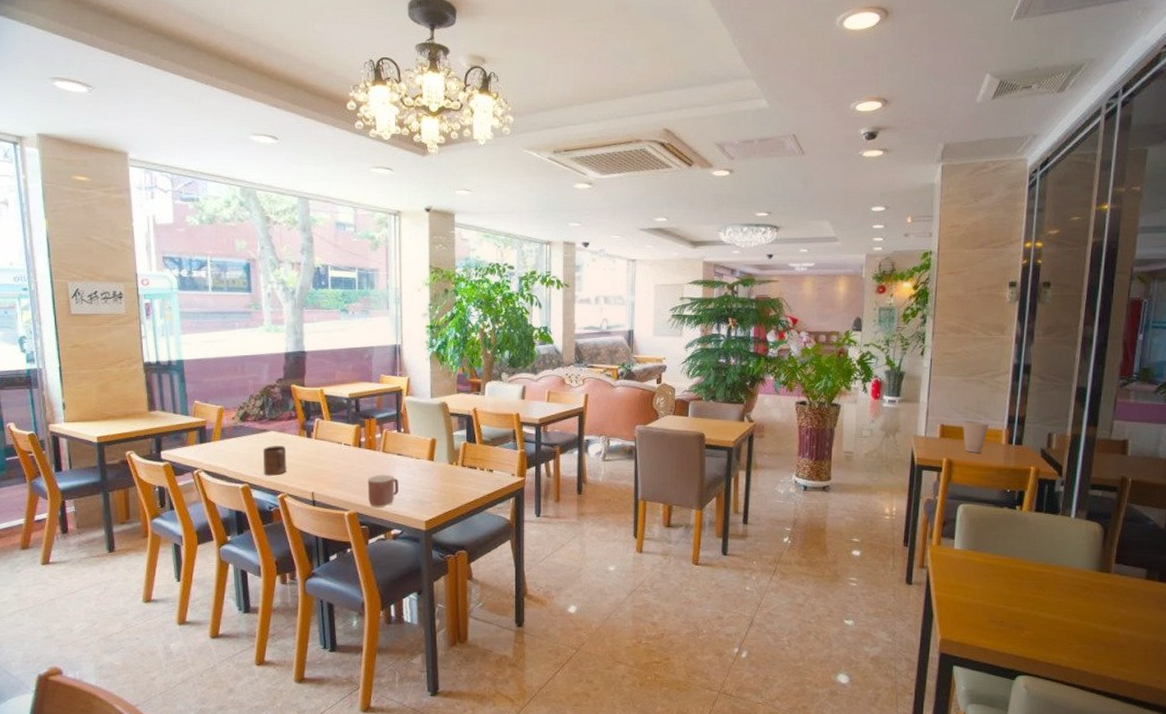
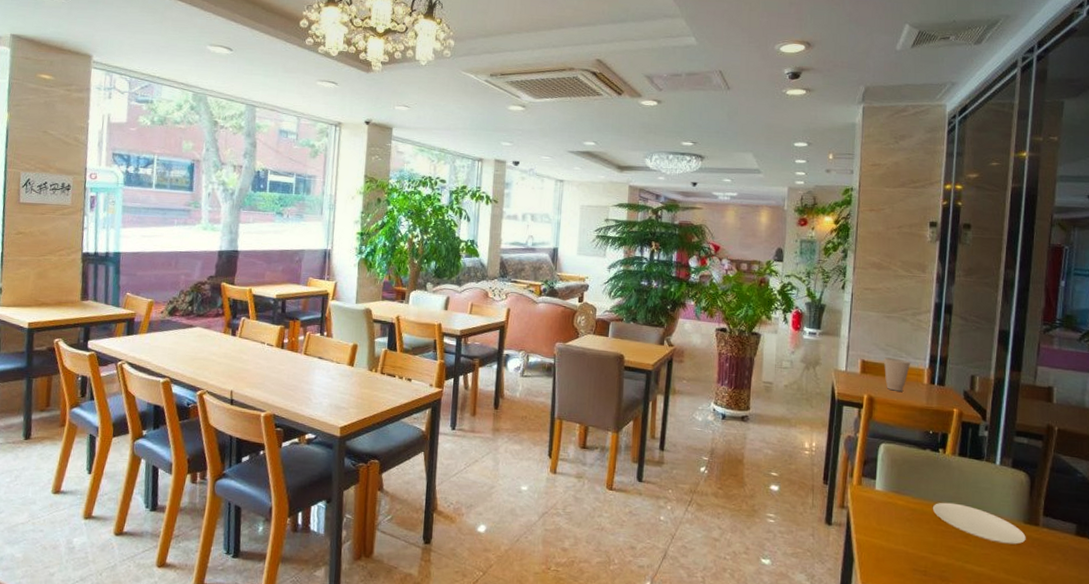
cup: present [262,446,287,476] -> none [185,342,210,372]
mug: present [367,475,399,507] -> none [285,377,317,411]
plate: none [1009,556,1098,592] -> present [932,502,1026,545]

